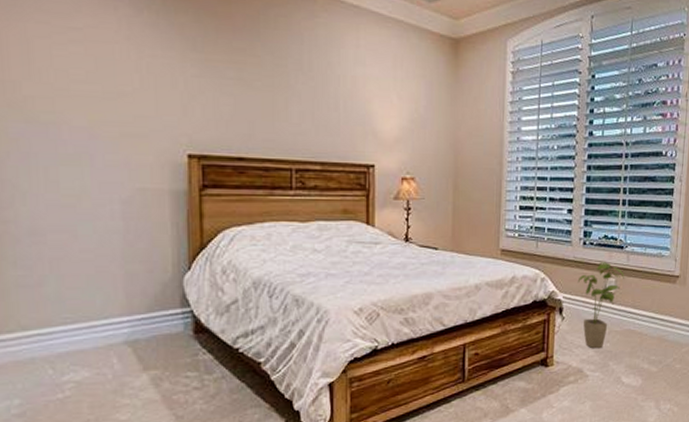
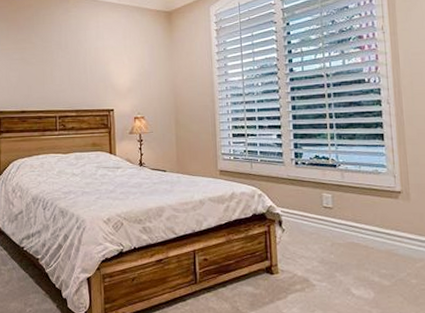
house plant: present [577,262,625,349] -> none [293,179,342,260]

